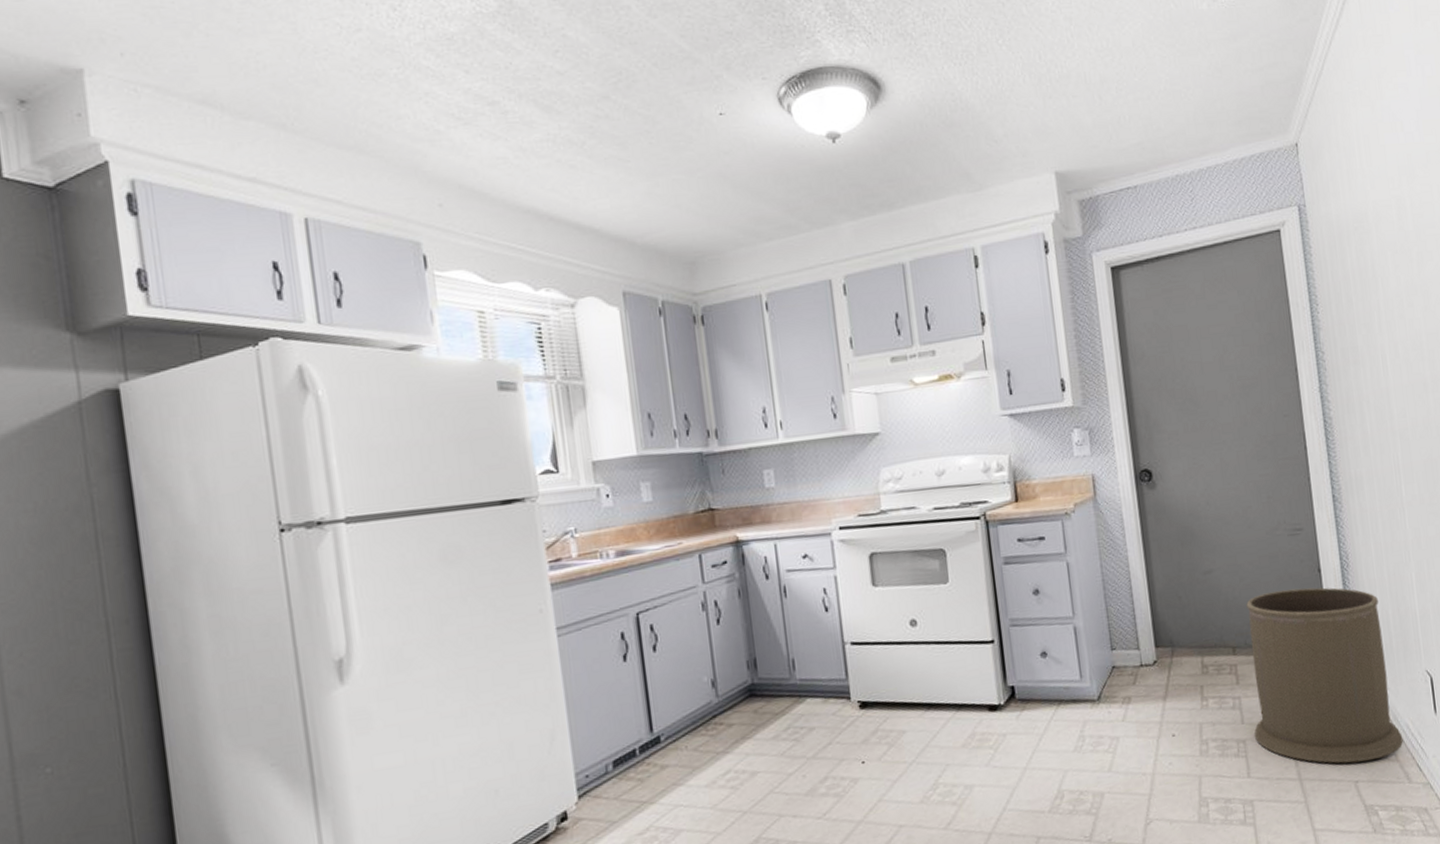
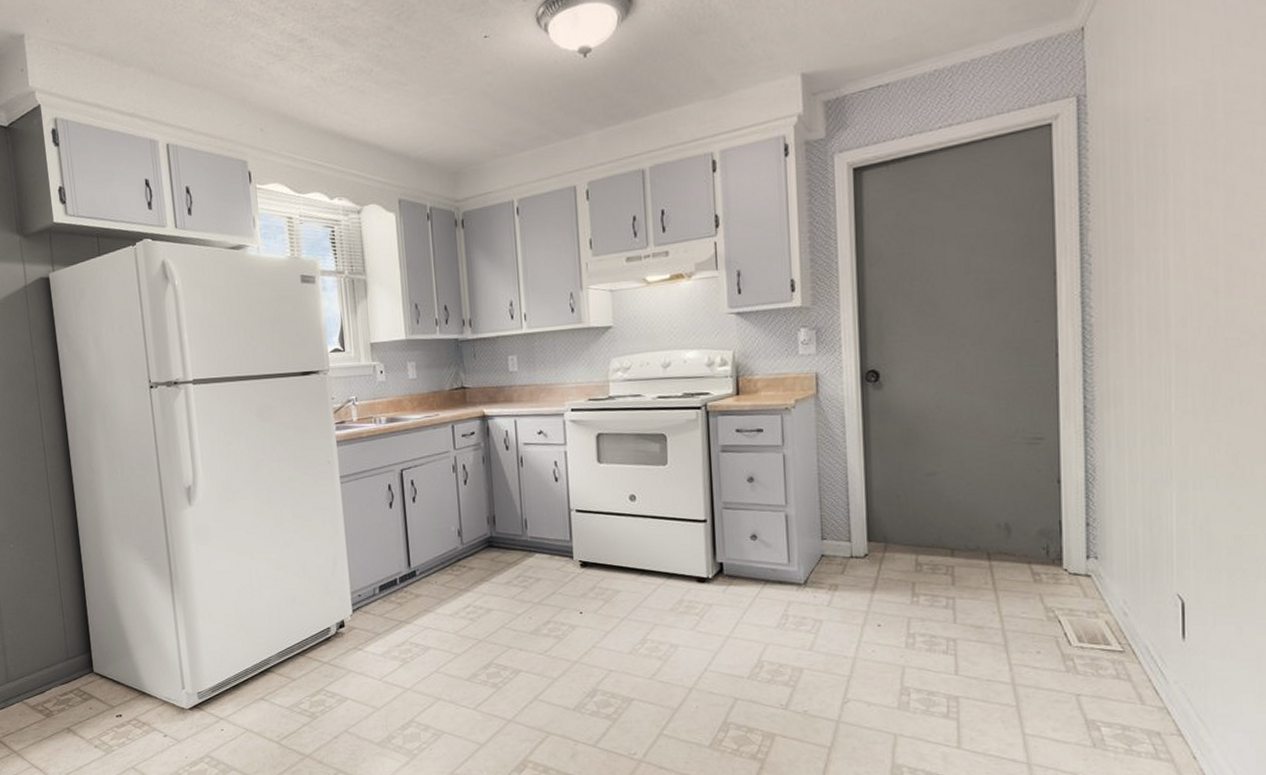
trash can: present [1246,587,1404,764] -> none [966,497,1140,677]

